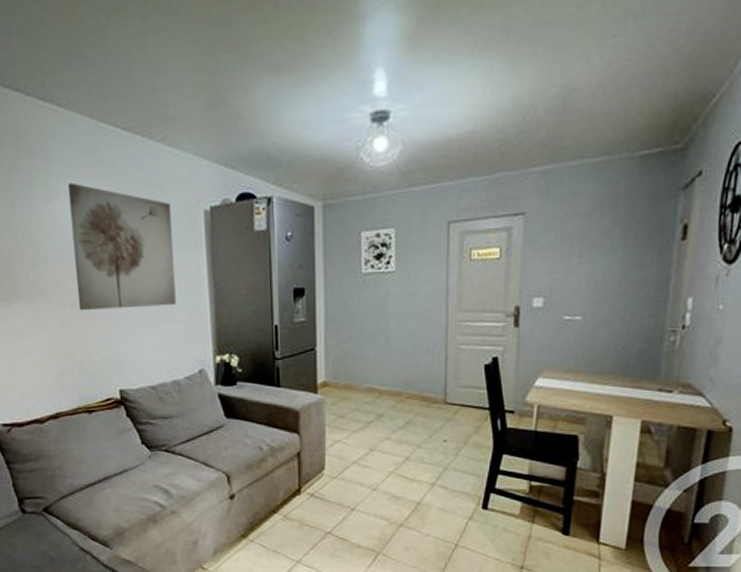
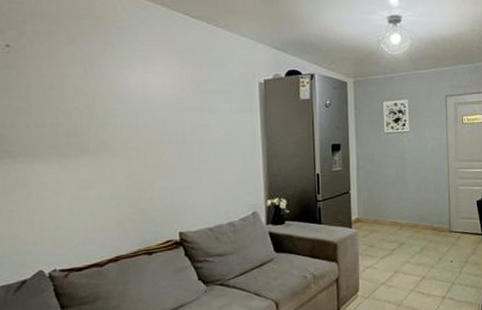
wall art: present [67,182,176,310] -> none [139,56,233,163]

